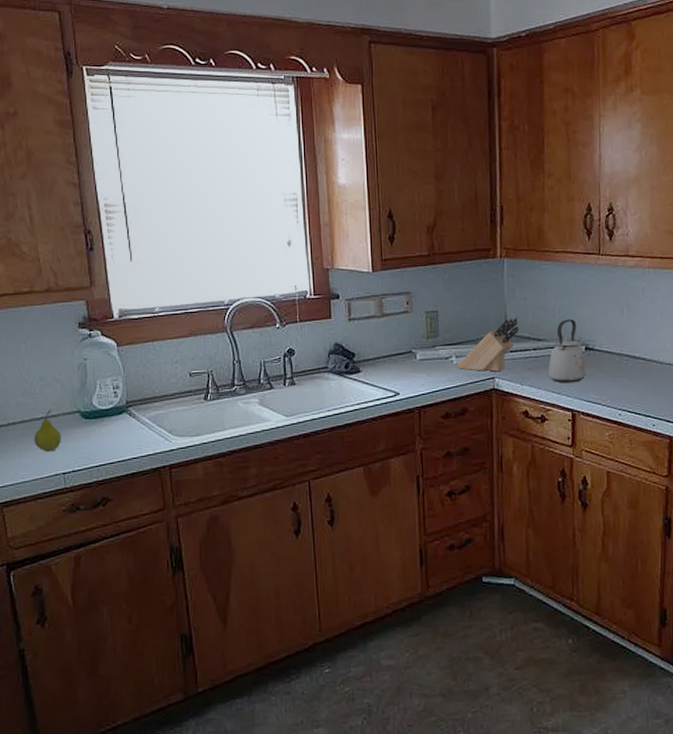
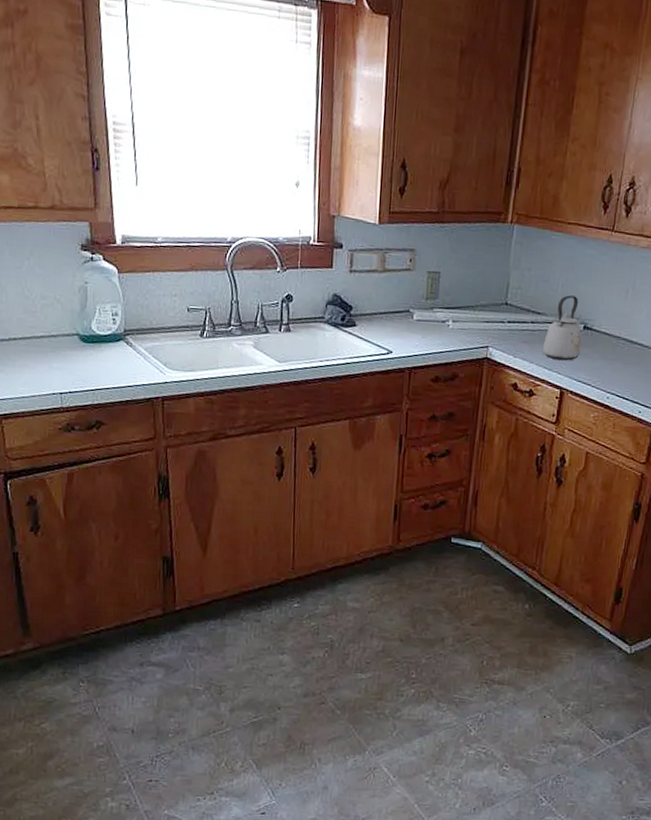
fruit: present [34,409,61,452] -> none [33,329,60,371]
knife block: present [457,318,519,372] -> none [452,288,520,341]

